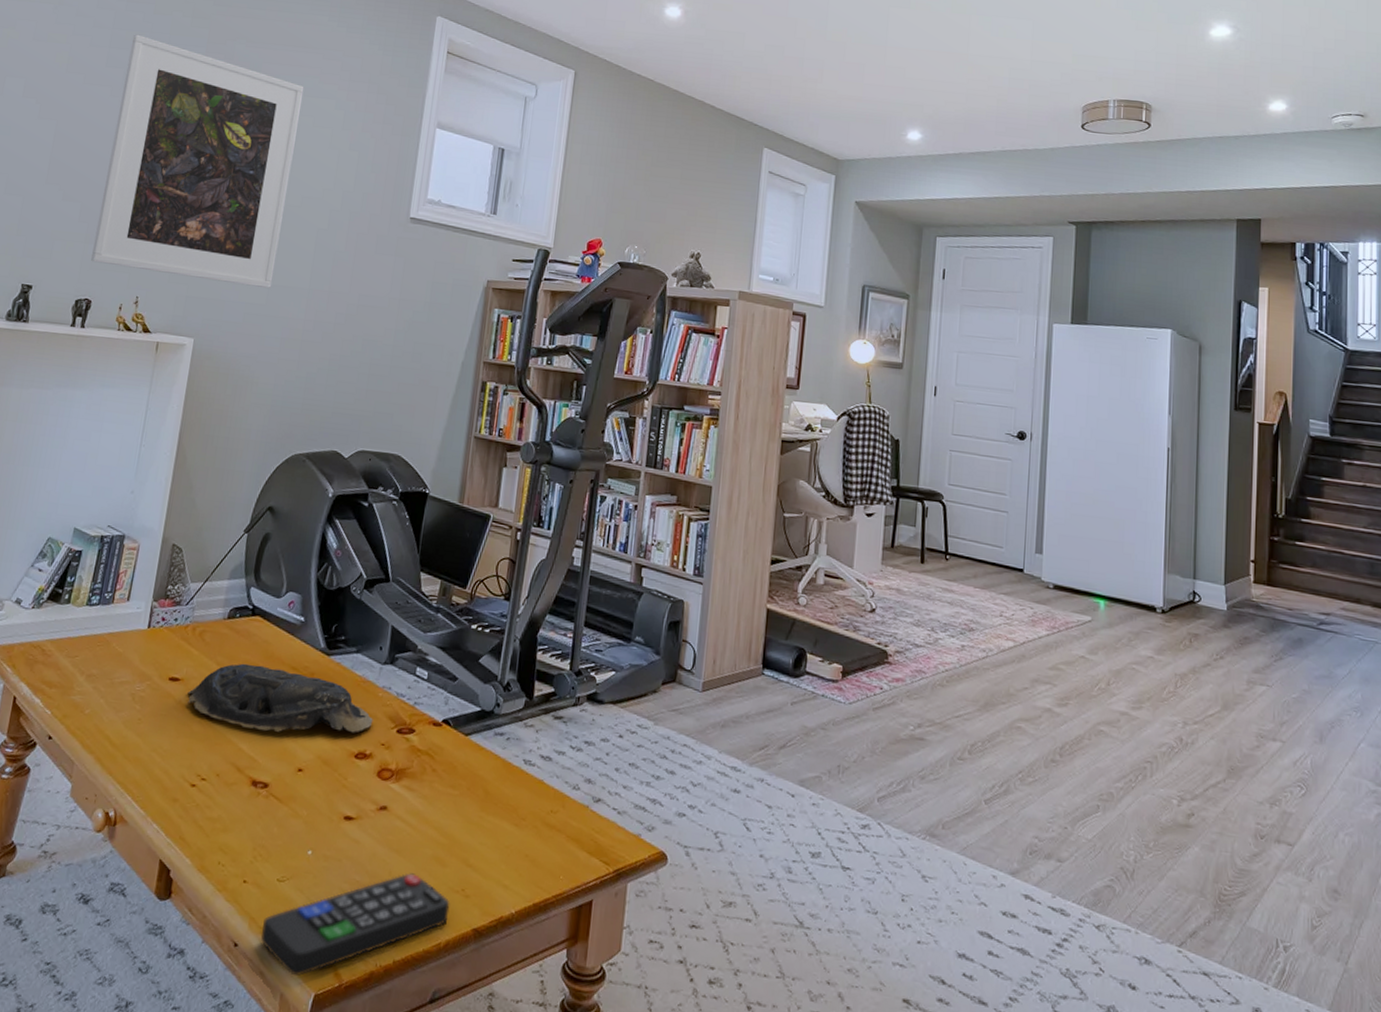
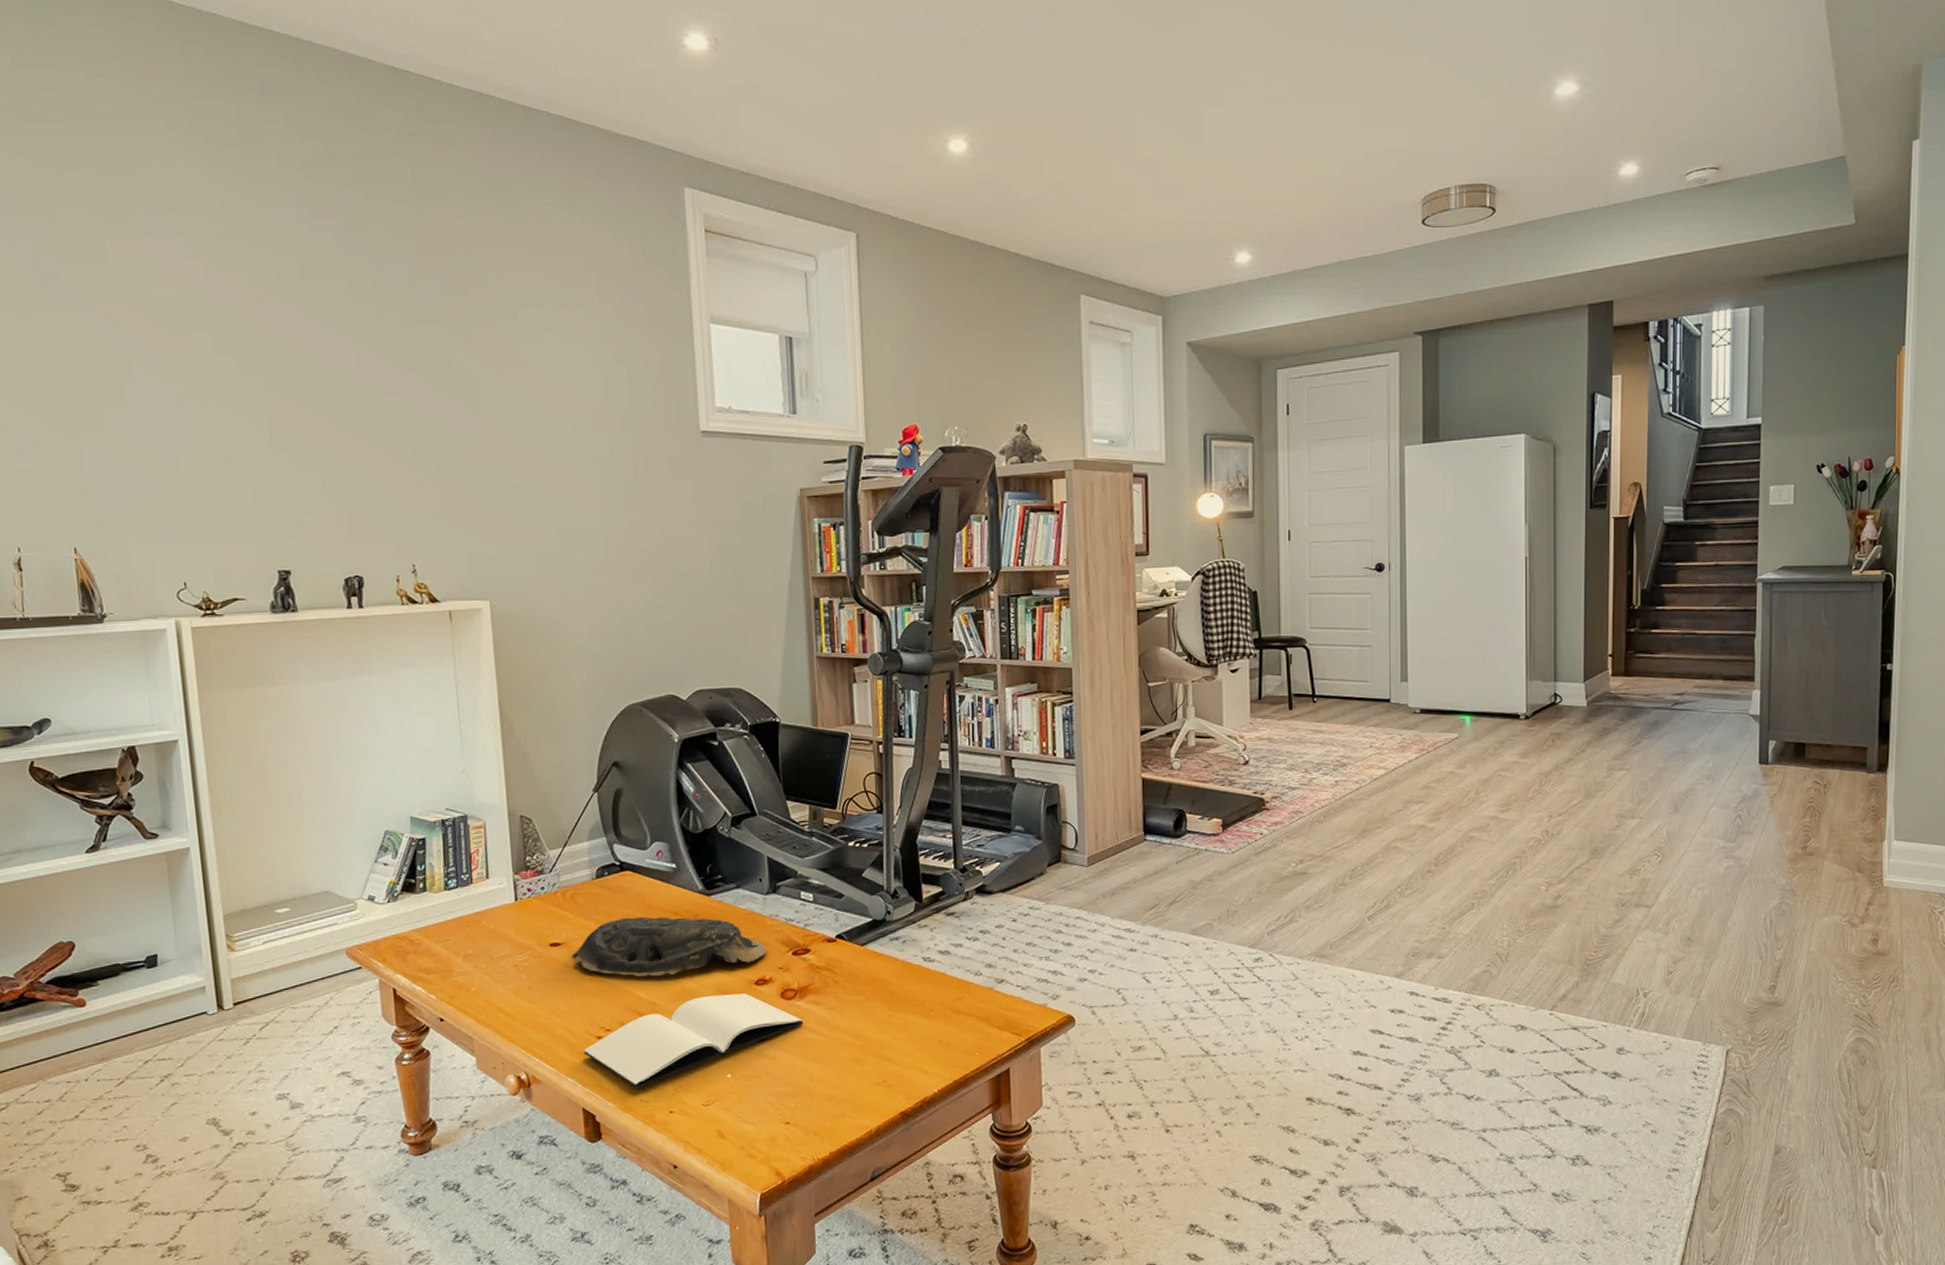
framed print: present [91,34,304,289] -> none [327,258,563,535]
book: none [175,760,395,849] -> present [584,993,804,1088]
remote control: present [261,873,450,977] -> none [698,1076,875,1183]

